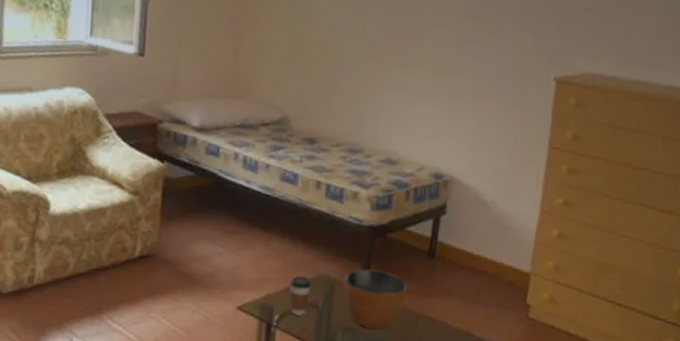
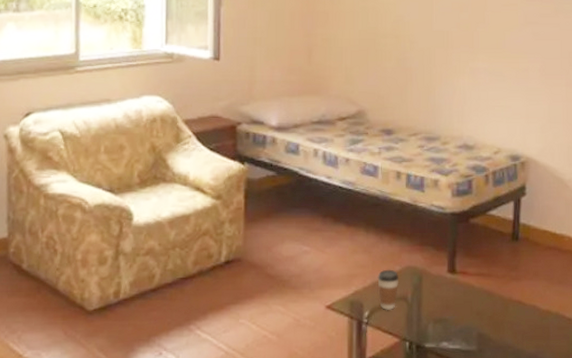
bowl: present [344,269,408,329] -> none [431,257,495,317]

